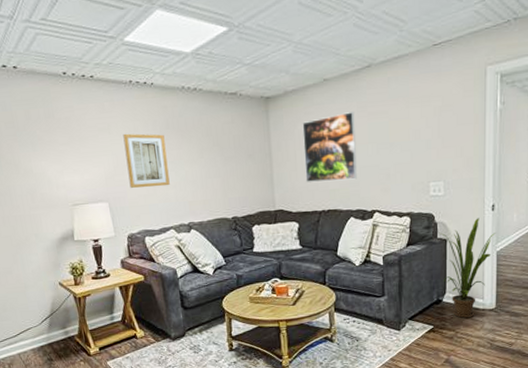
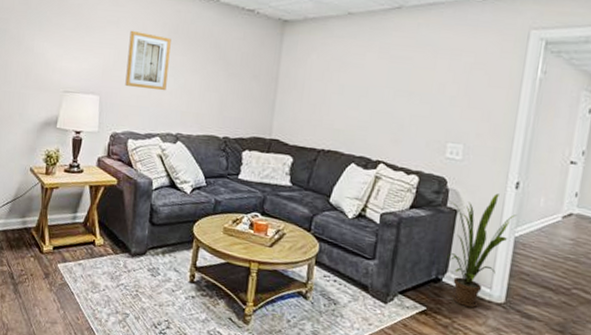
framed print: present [302,112,357,182] -> none [309,50,375,123]

